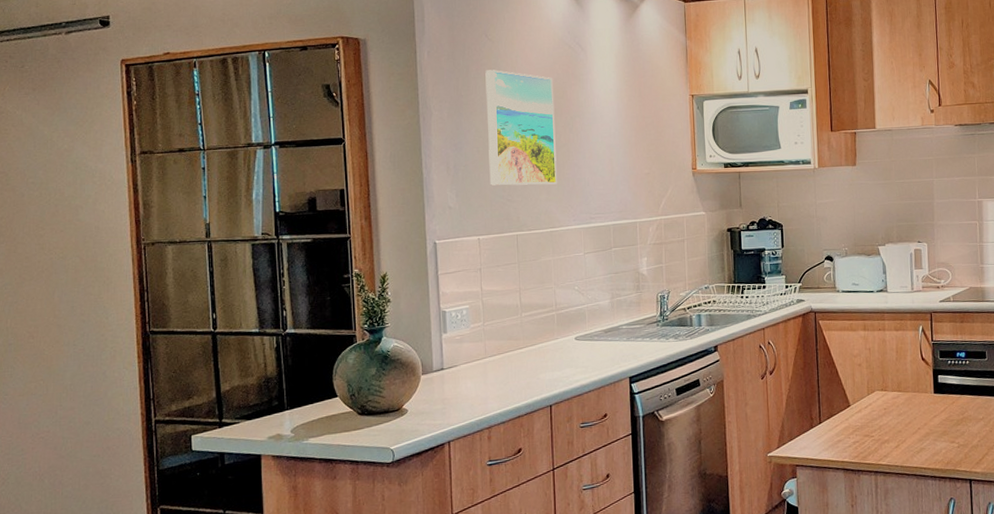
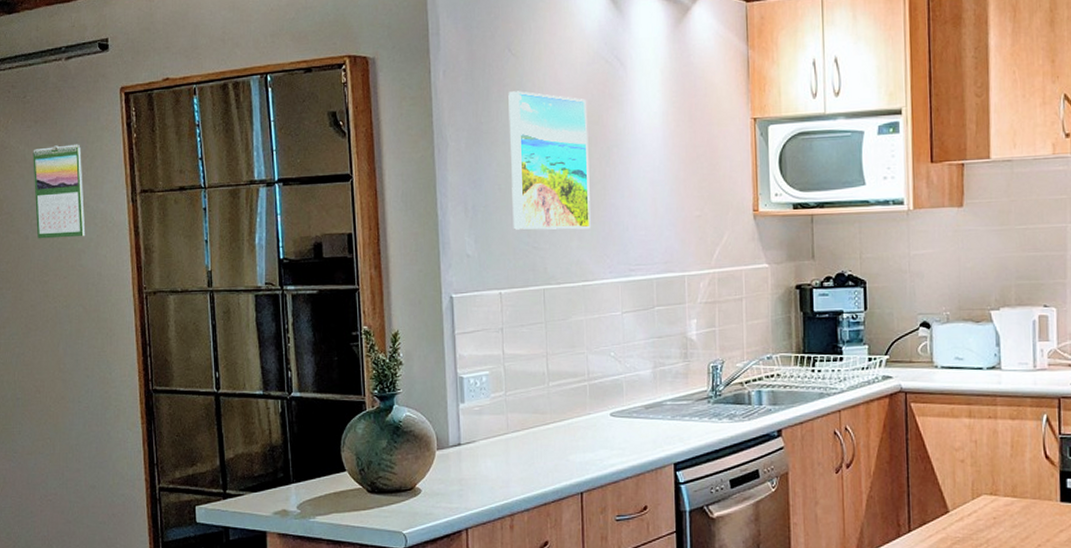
calendar: none [30,110,83,196] -> present [33,144,85,239]

